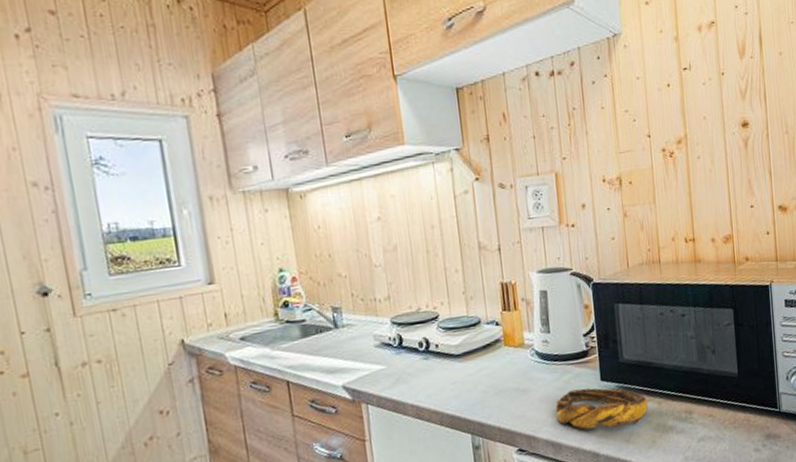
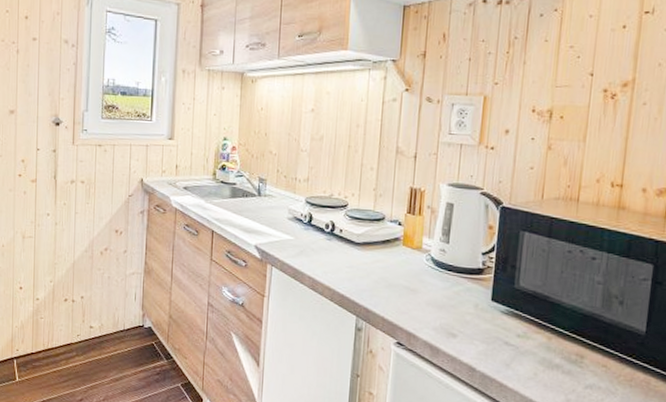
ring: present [555,388,648,430] -> none [440,302,536,352]

